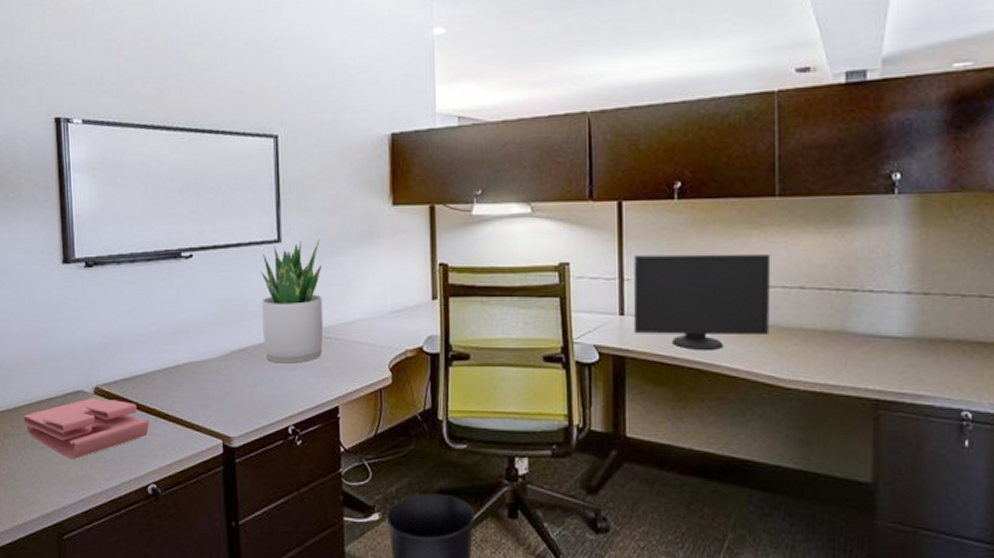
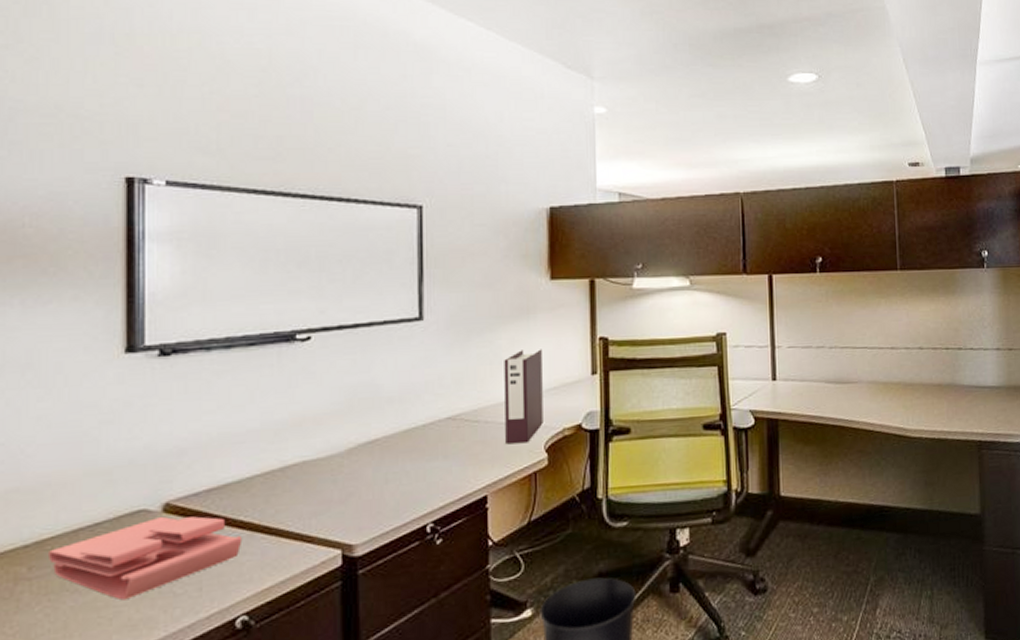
planter: present [261,239,324,364] -> none [397,316,471,454]
binder: none [351,273,387,361] -> present [504,349,543,445]
computer monitor: present [633,254,771,350] -> none [783,320,897,409]

